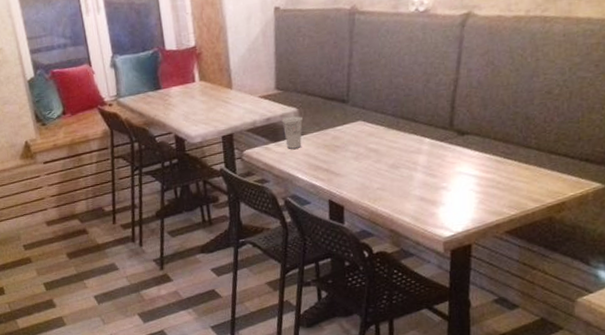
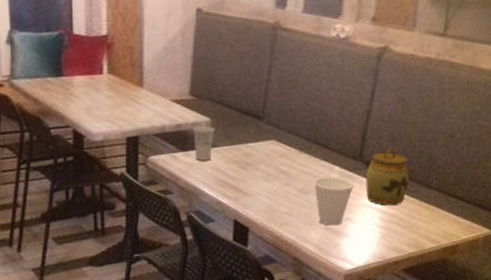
cup: none [405,148,446,197] -> present [314,177,353,226]
jar: none [458,113,506,171] -> present [366,148,410,206]

